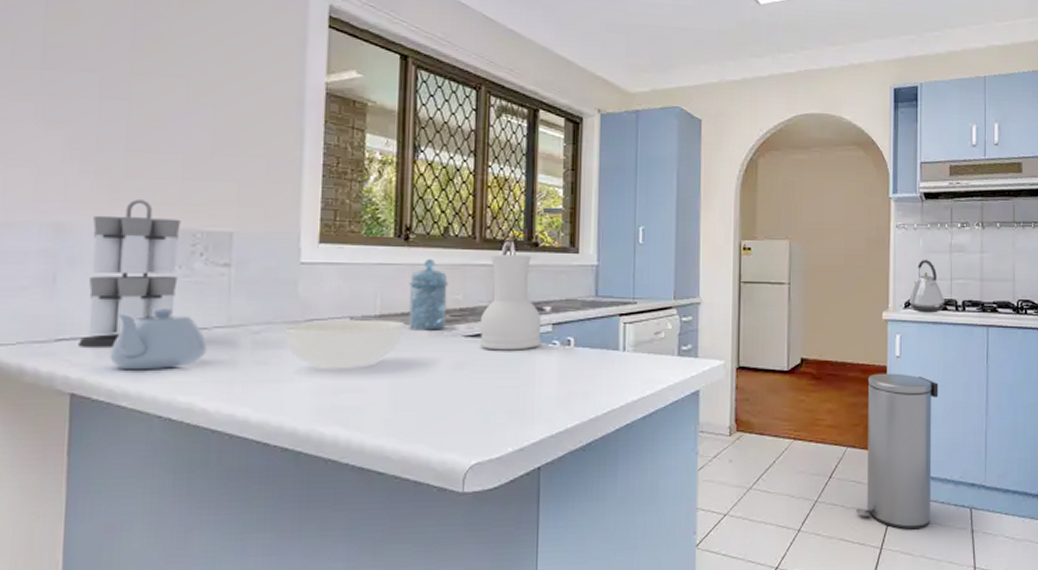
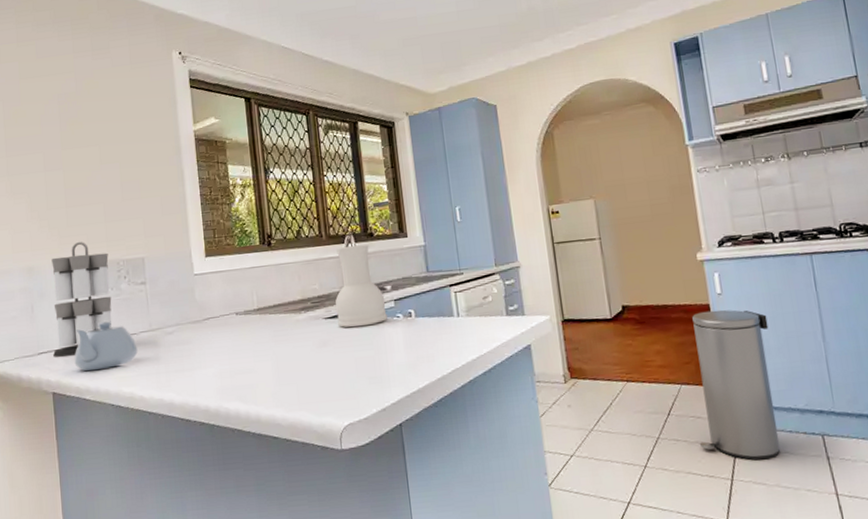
bowl: present [283,320,406,370] -> none [188,312,278,358]
canister: present [409,258,449,330] -> none [276,258,309,318]
kettle: present [910,260,945,313] -> none [722,198,761,250]

